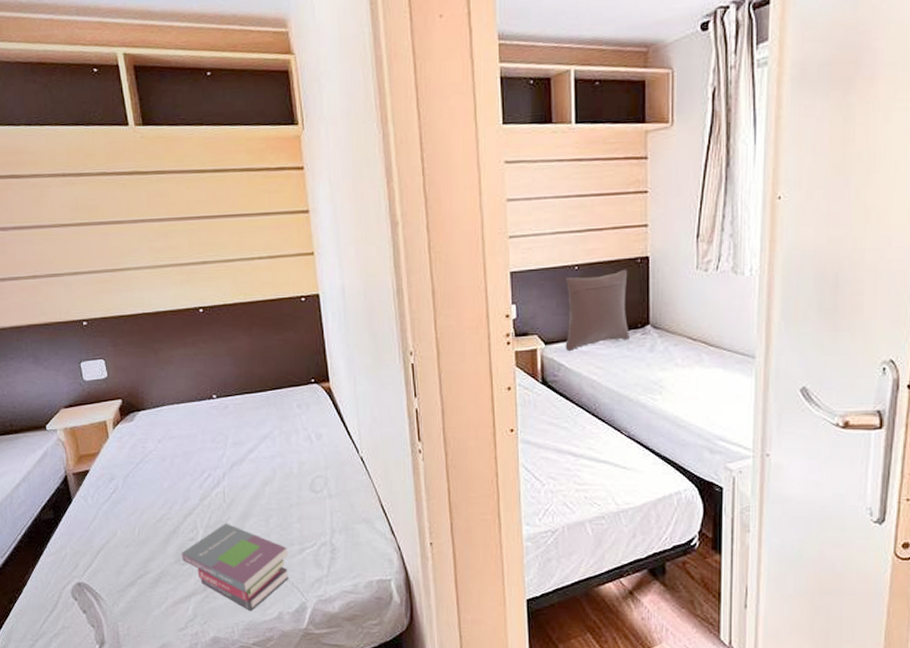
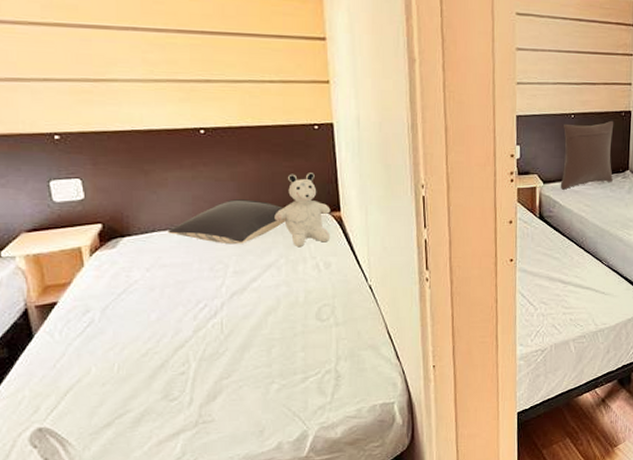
pillow: none [175,373,278,417] -> present [168,199,285,245]
books: present [181,523,288,611] -> none [169,354,290,443]
stuffed animal: none [267,345,321,418] -> present [274,173,331,246]

